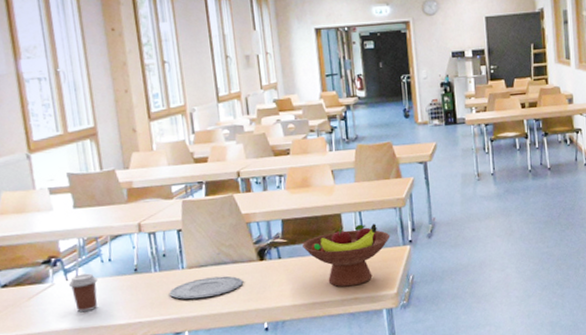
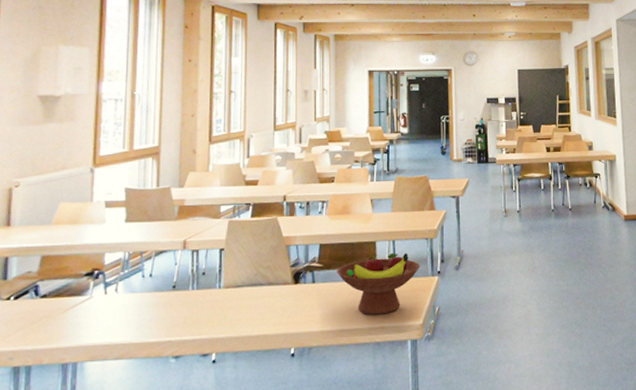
coffee cup: present [68,273,98,313] -> none [106,287,136,328]
plate: present [169,275,244,300] -> none [203,297,277,321]

